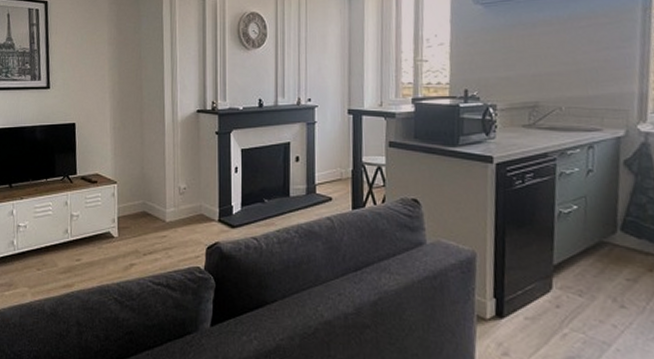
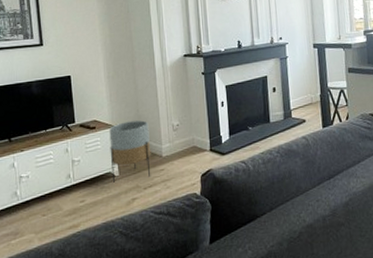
planter: none [110,179,154,244] -> present [109,120,151,183]

